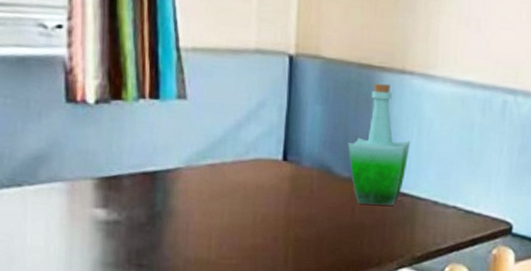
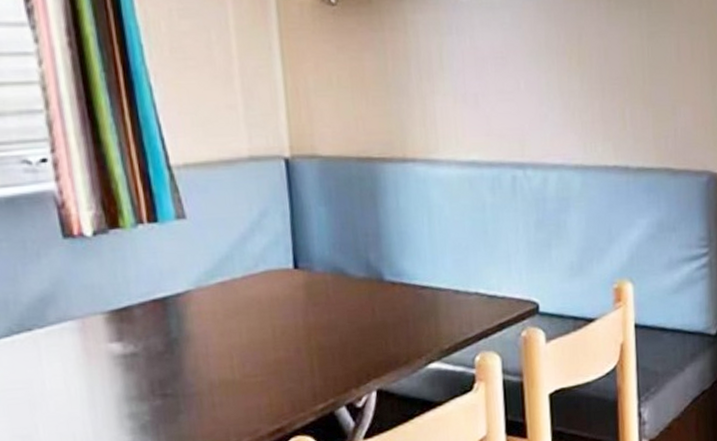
bottle: present [348,83,410,206] -> none [358,174,423,303]

